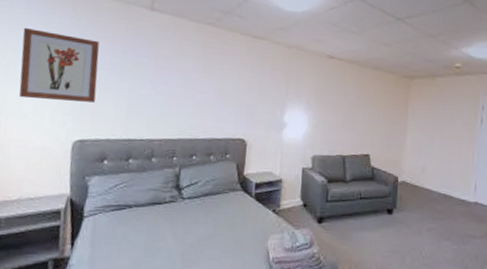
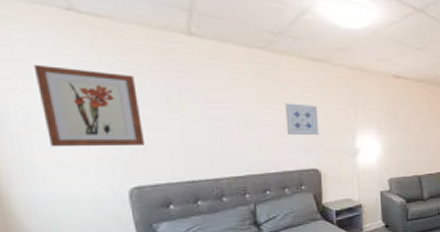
wall art: none [221,74,253,107] -> present [285,103,319,136]

